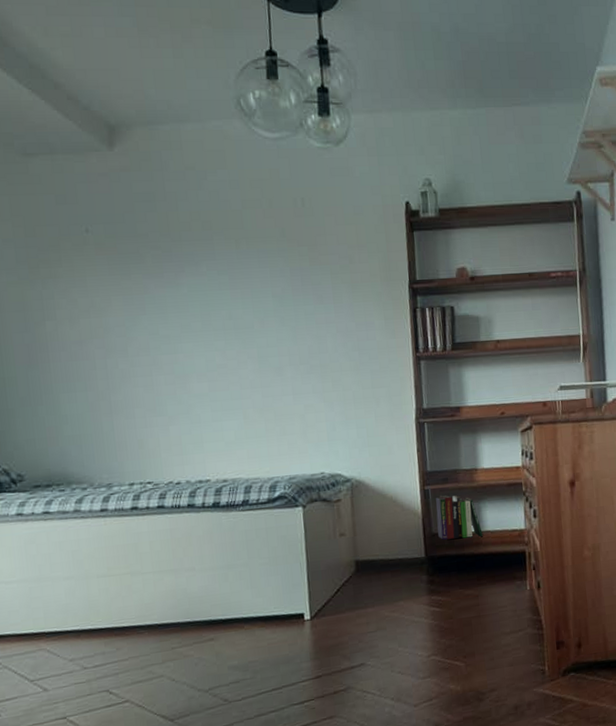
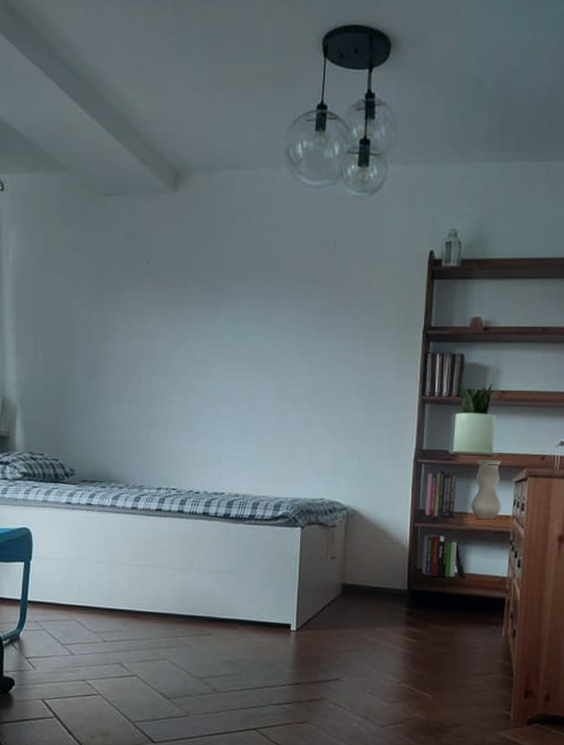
books: none [432,427,464,478] -> present [425,470,457,518]
planter: none [450,333,500,412] -> present [449,382,498,458]
vase: none [479,411,511,474] -> present [470,459,503,520]

